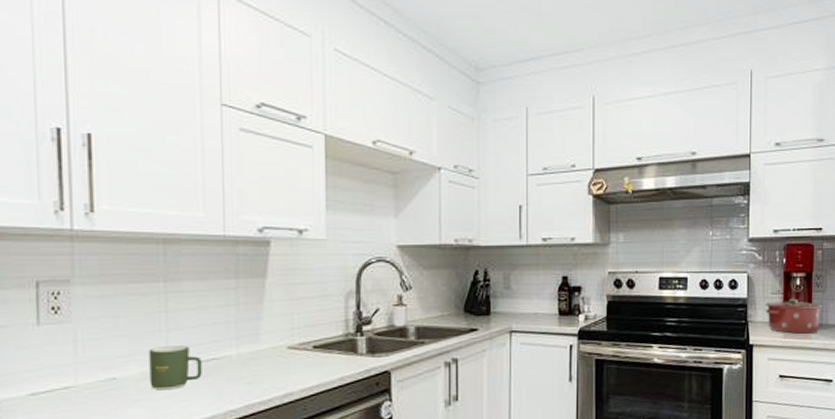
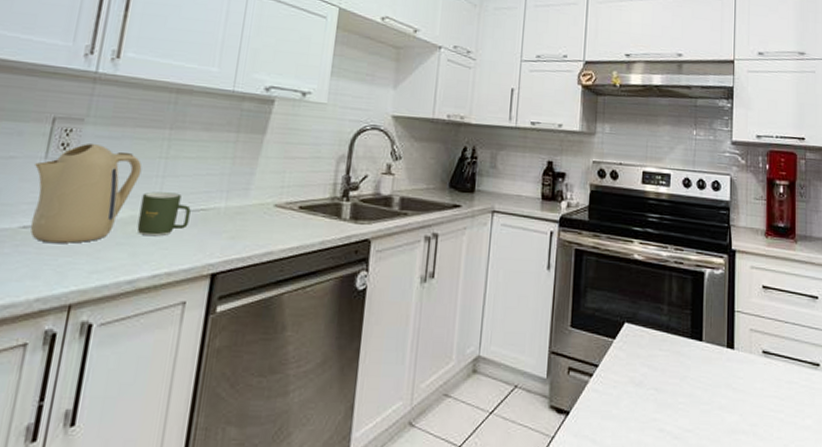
kettle: none [28,305,143,406] -> present [30,144,142,243]
casserole: present [765,298,823,334] -> none [747,205,807,245]

